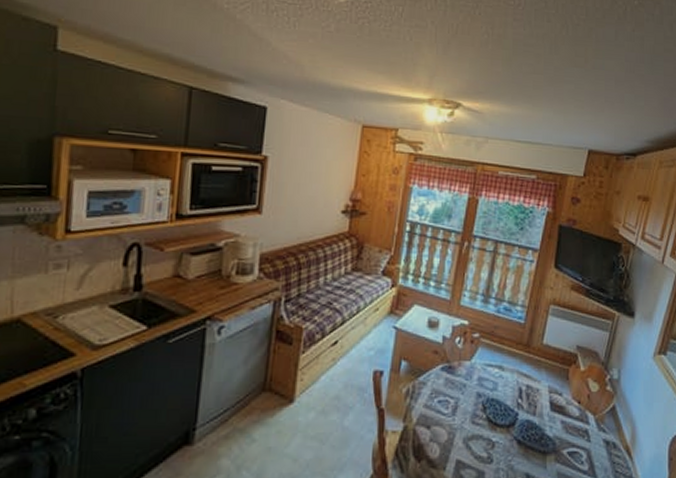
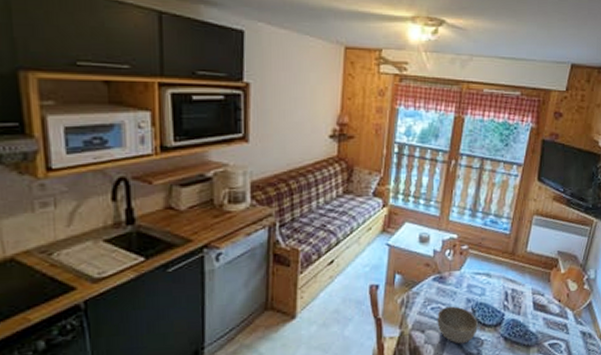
bowl: none [444,400,489,445] -> present [437,306,478,344]

